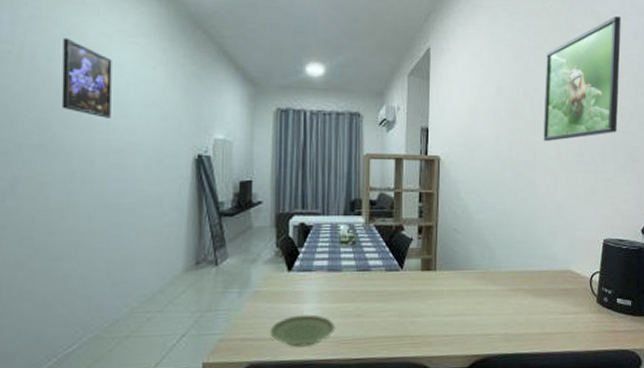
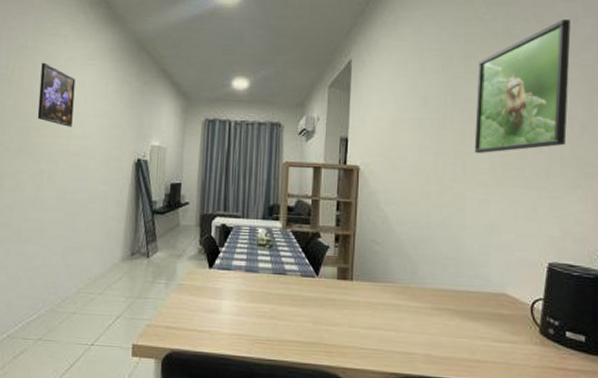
plate: present [269,314,336,347] -> none [190,310,251,342]

